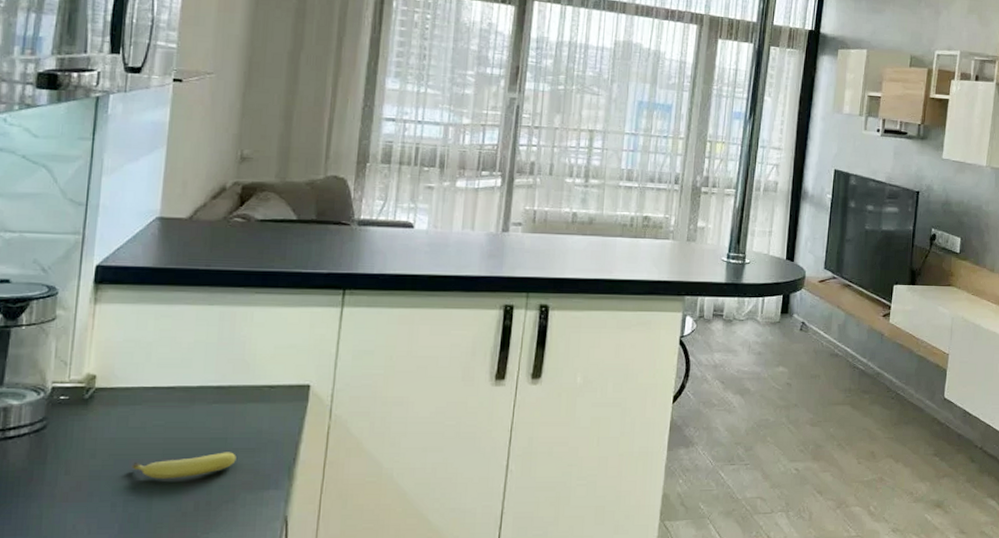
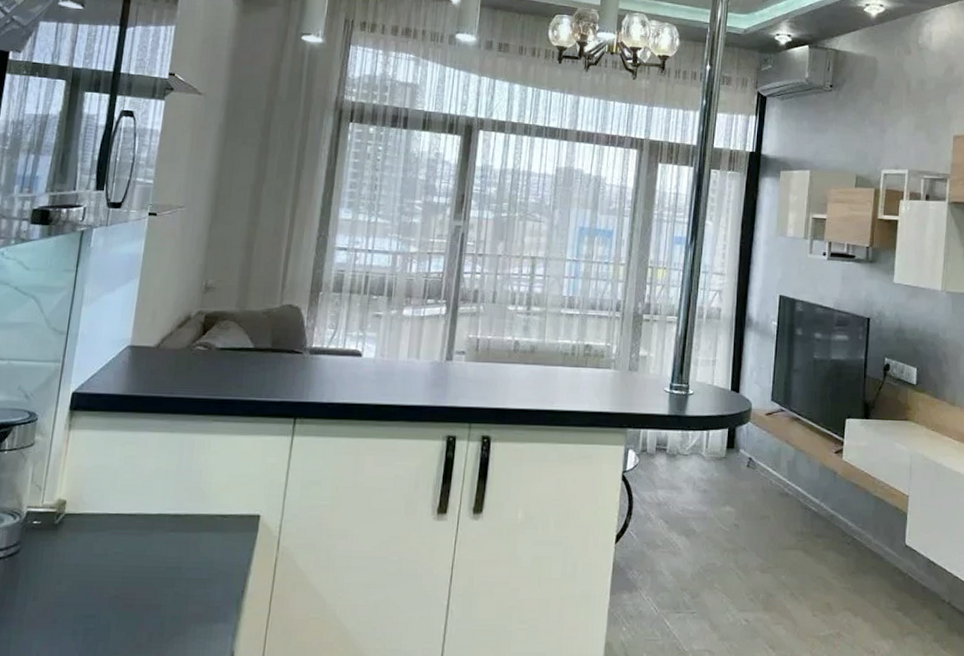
fruit: present [131,452,236,479] -> none [93,582,189,608]

